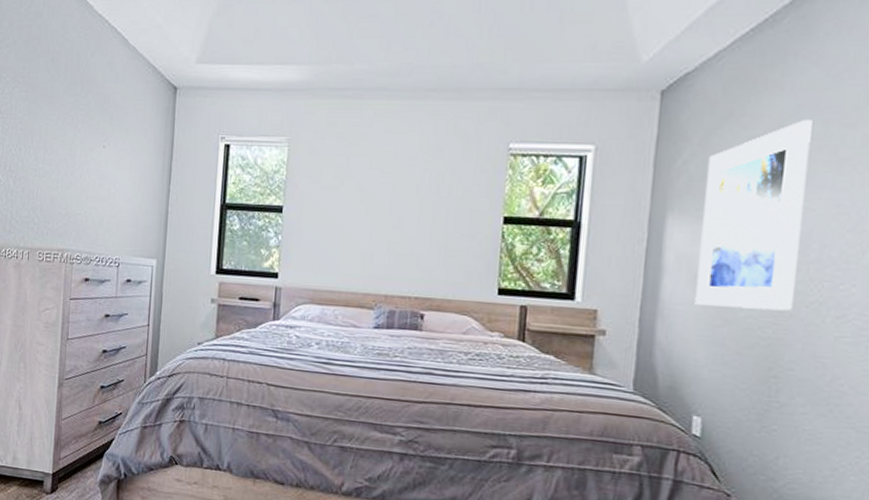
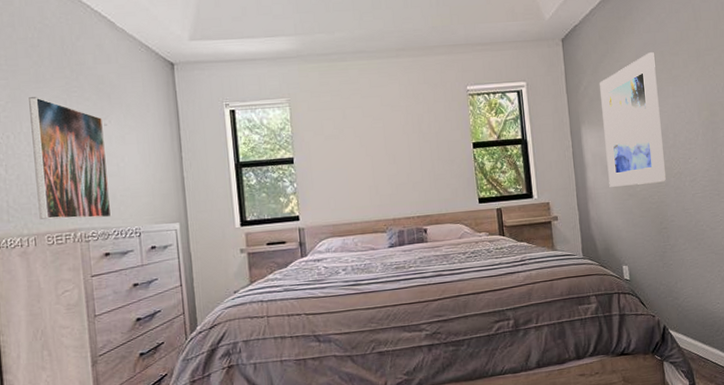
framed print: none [35,112,103,243] -> present [29,97,112,220]

